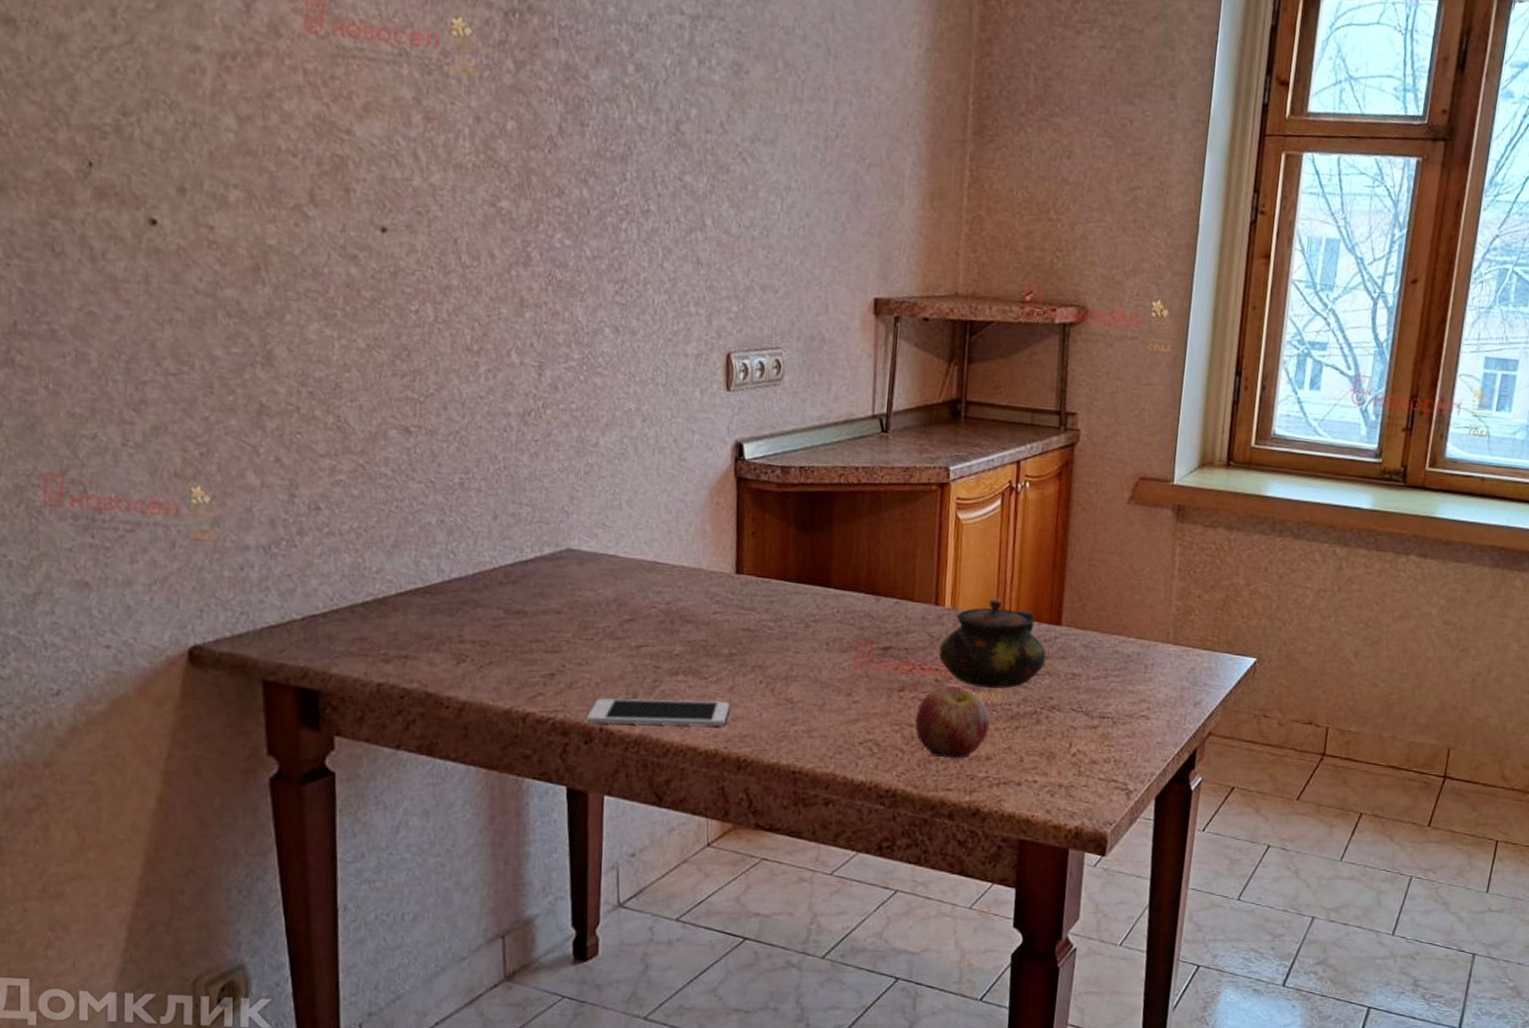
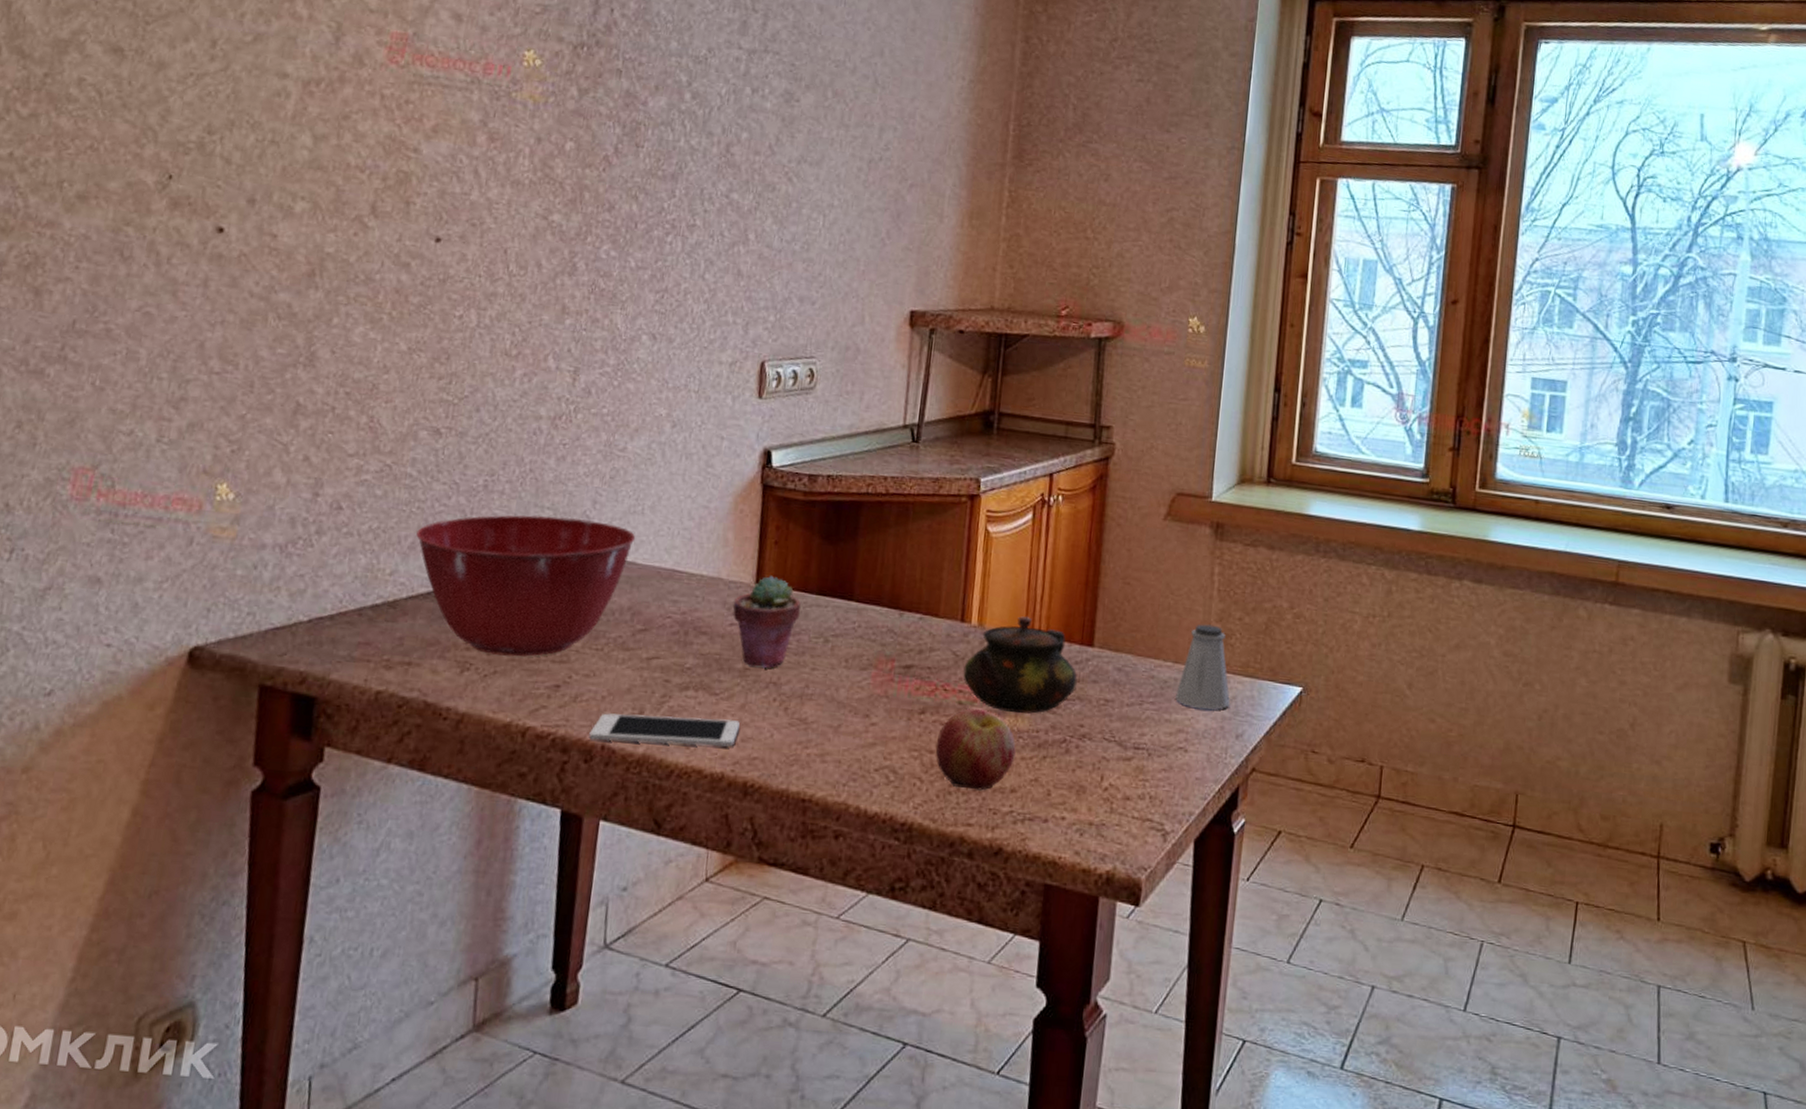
mixing bowl: none [398,512,616,648] -> present [416,515,636,657]
potted succulent: none [715,565,781,653] -> present [732,575,801,668]
saltshaker: none [1137,602,1190,682] -> present [1174,624,1231,711]

